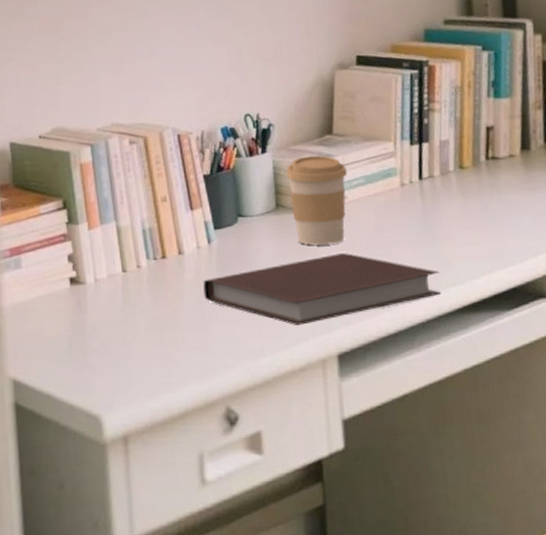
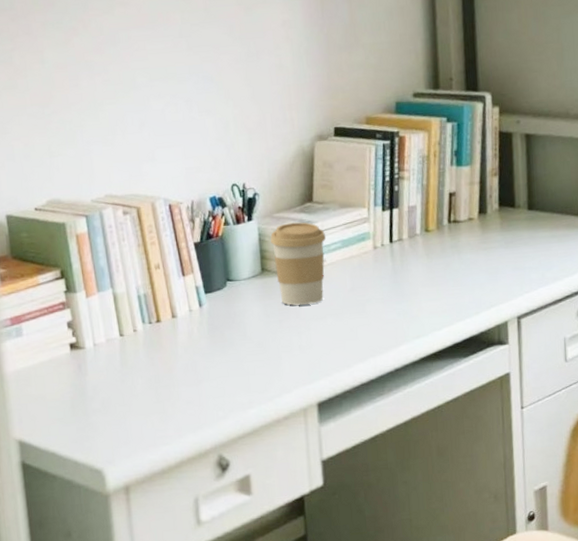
notebook: present [203,253,441,326] -> none [195,311,407,380]

